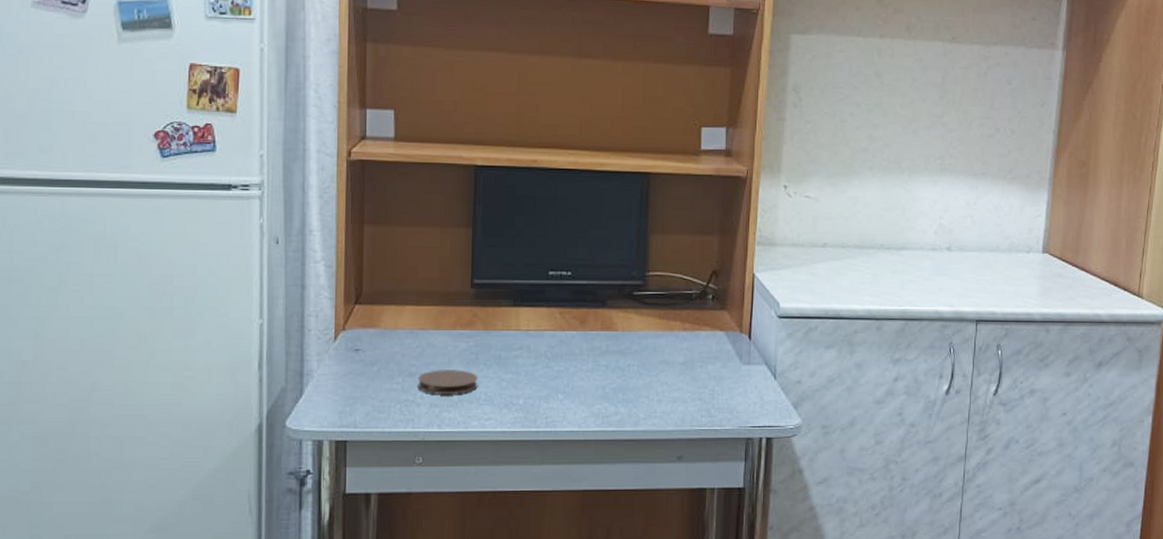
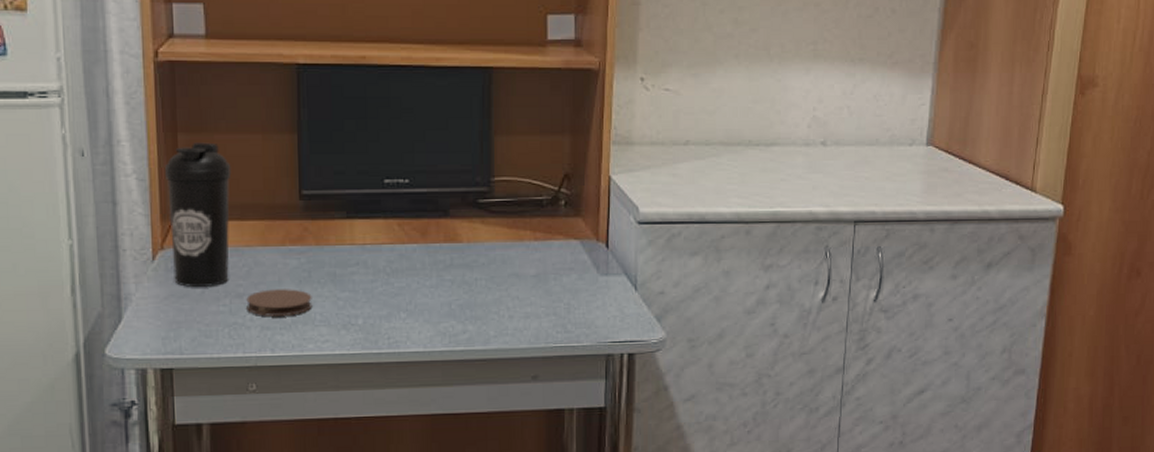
water bottle: none [351,234,411,365] -> present [165,142,232,287]

